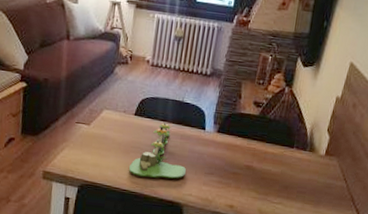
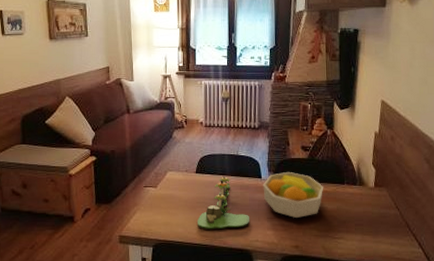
fruit bowl: none [205,127,271,177] -> present [263,172,324,218]

